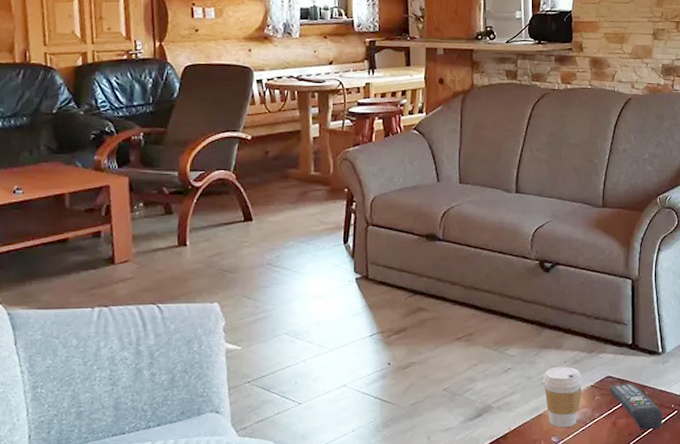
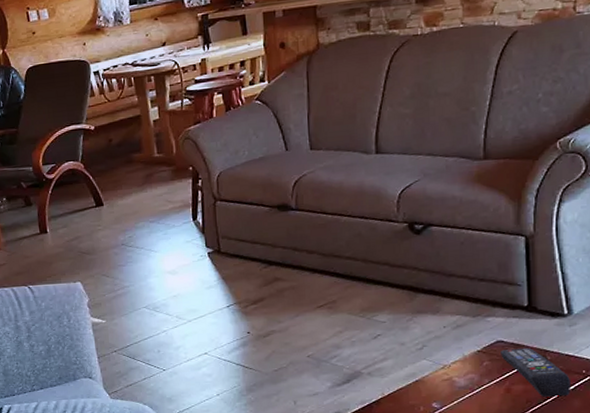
coffee cup: present [543,366,582,427] -> none [419,331,467,393]

